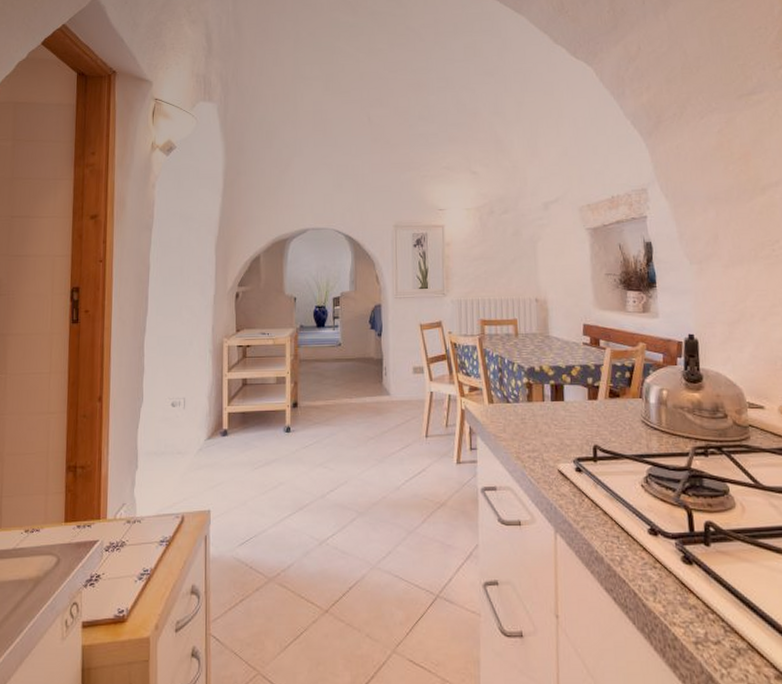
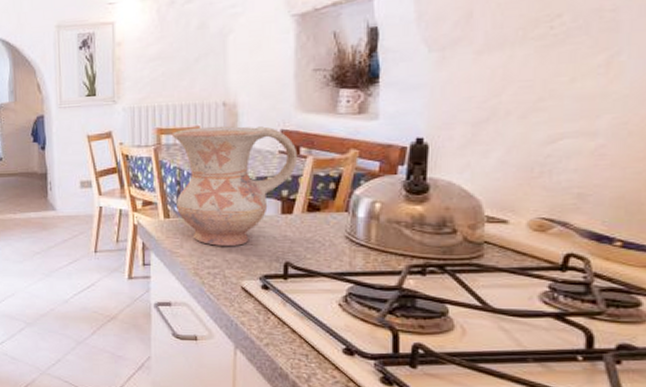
ceramic jug: none [493,319,599,430] -> present [171,125,298,246]

